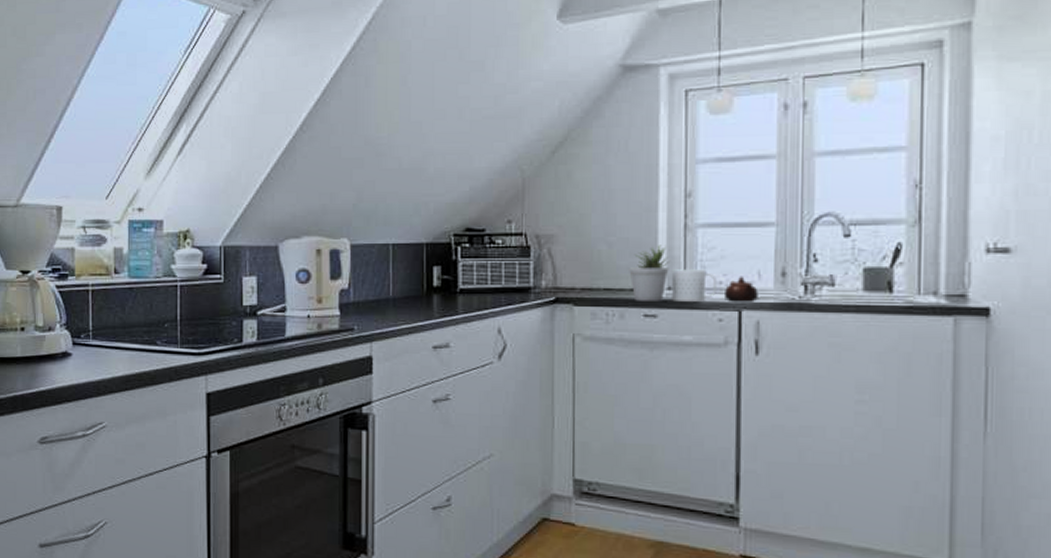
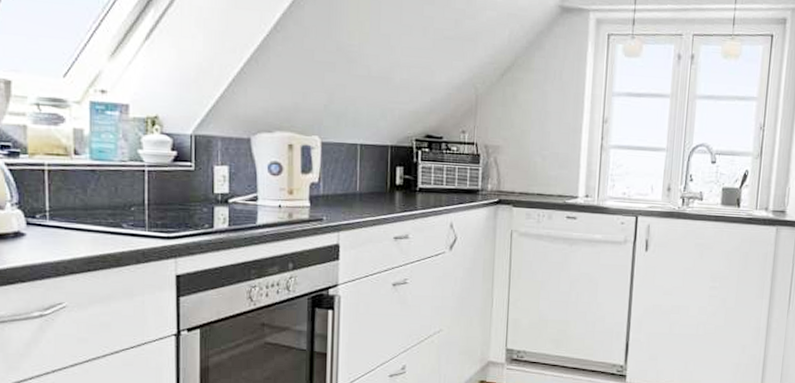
potted plant: present [629,245,669,303] -> none [557,160,588,207]
mug: present [672,269,717,302] -> none [588,181,622,208]
teapot: present [725,276,758,302] -> none [627,189,651,210]

